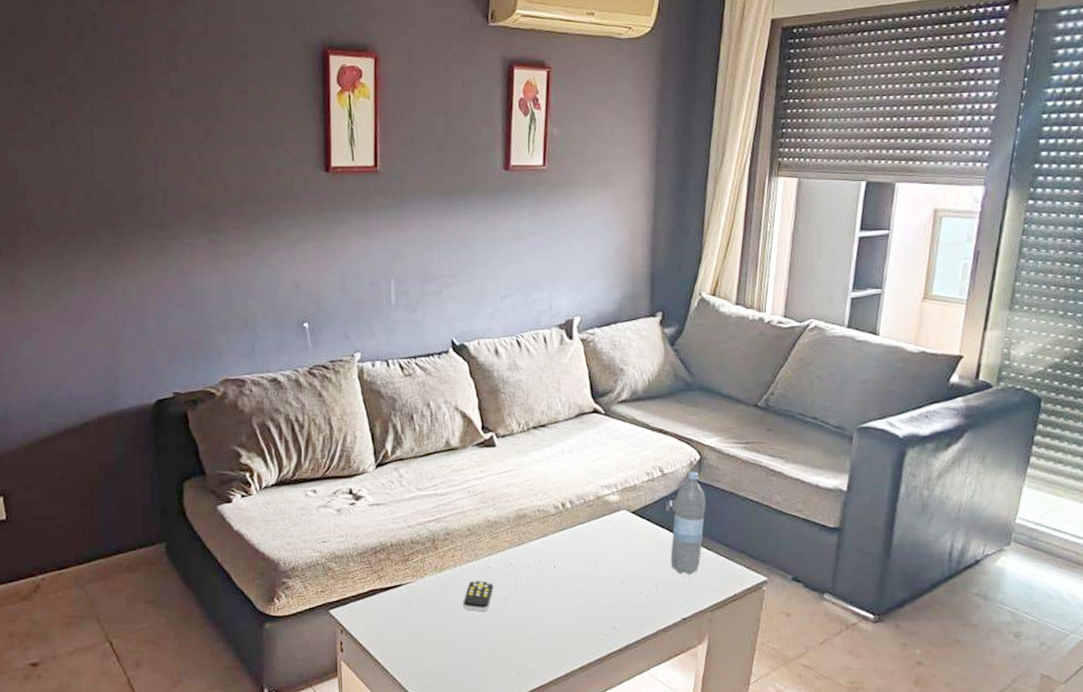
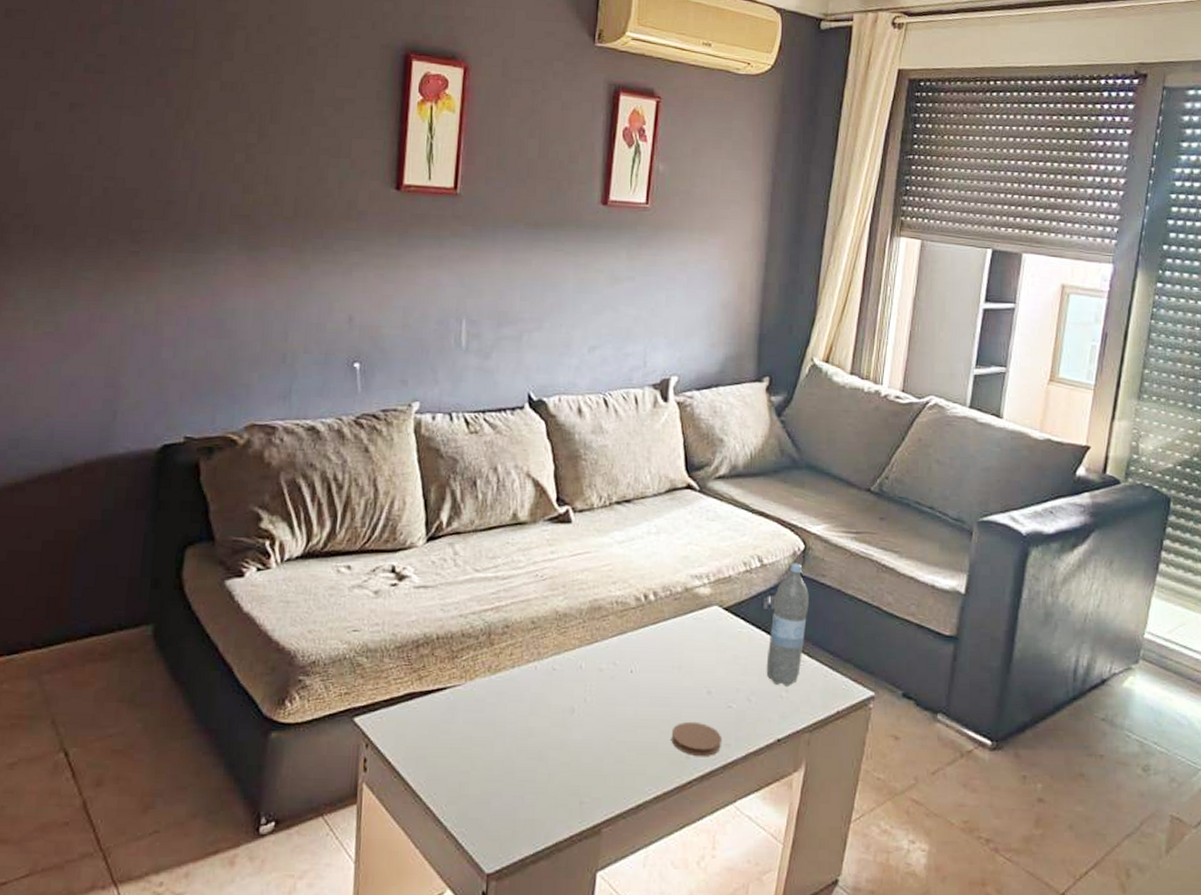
remote control: present [463,580,494,612] -> none [519,685,558,725]
coaster: none [591,606,635,633] -> present [671,721,722,756]

